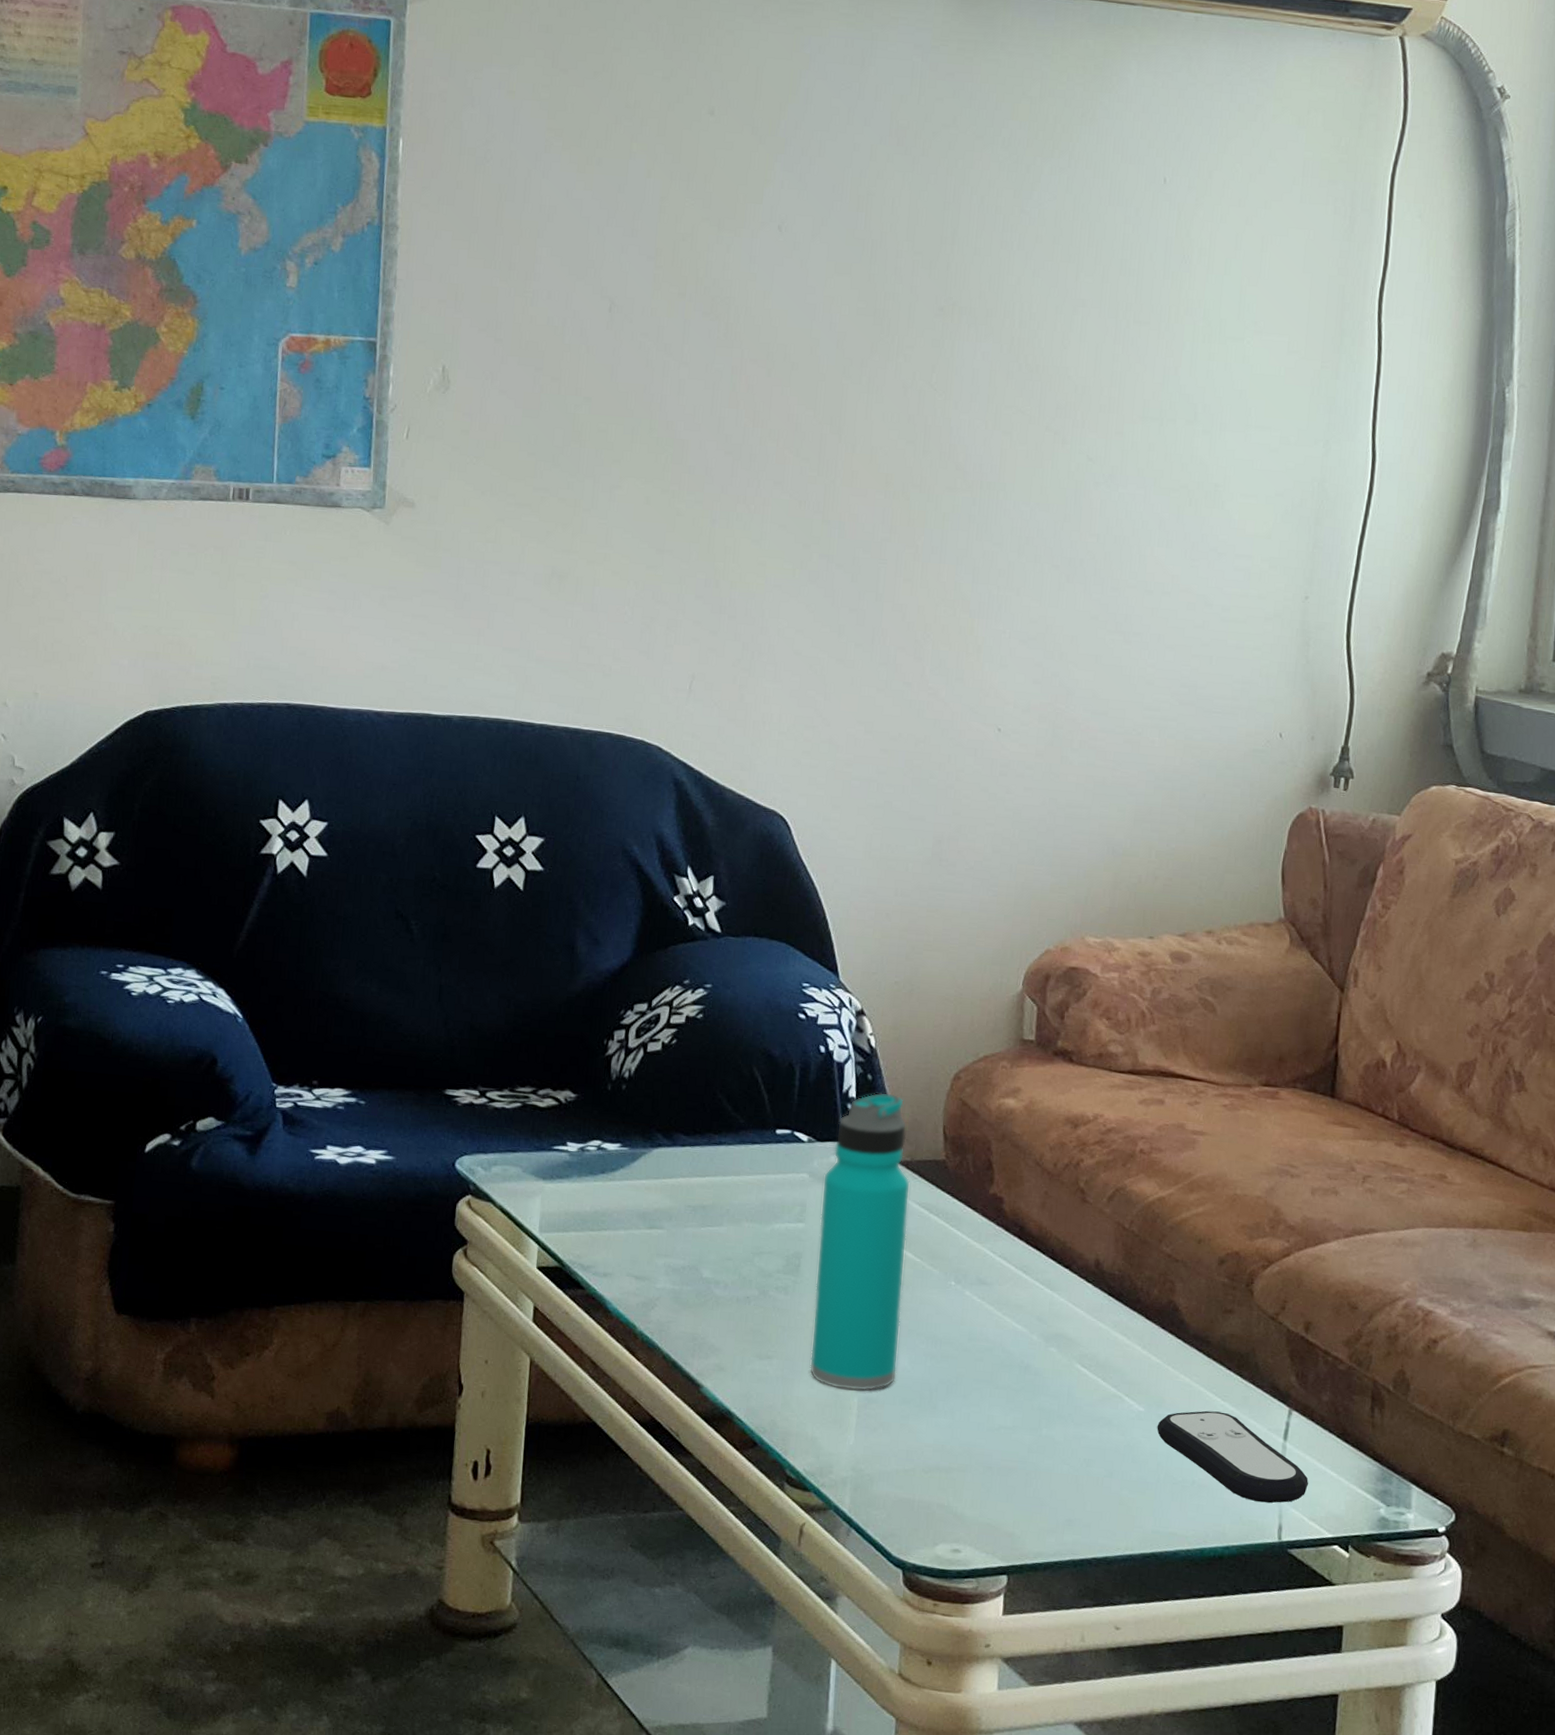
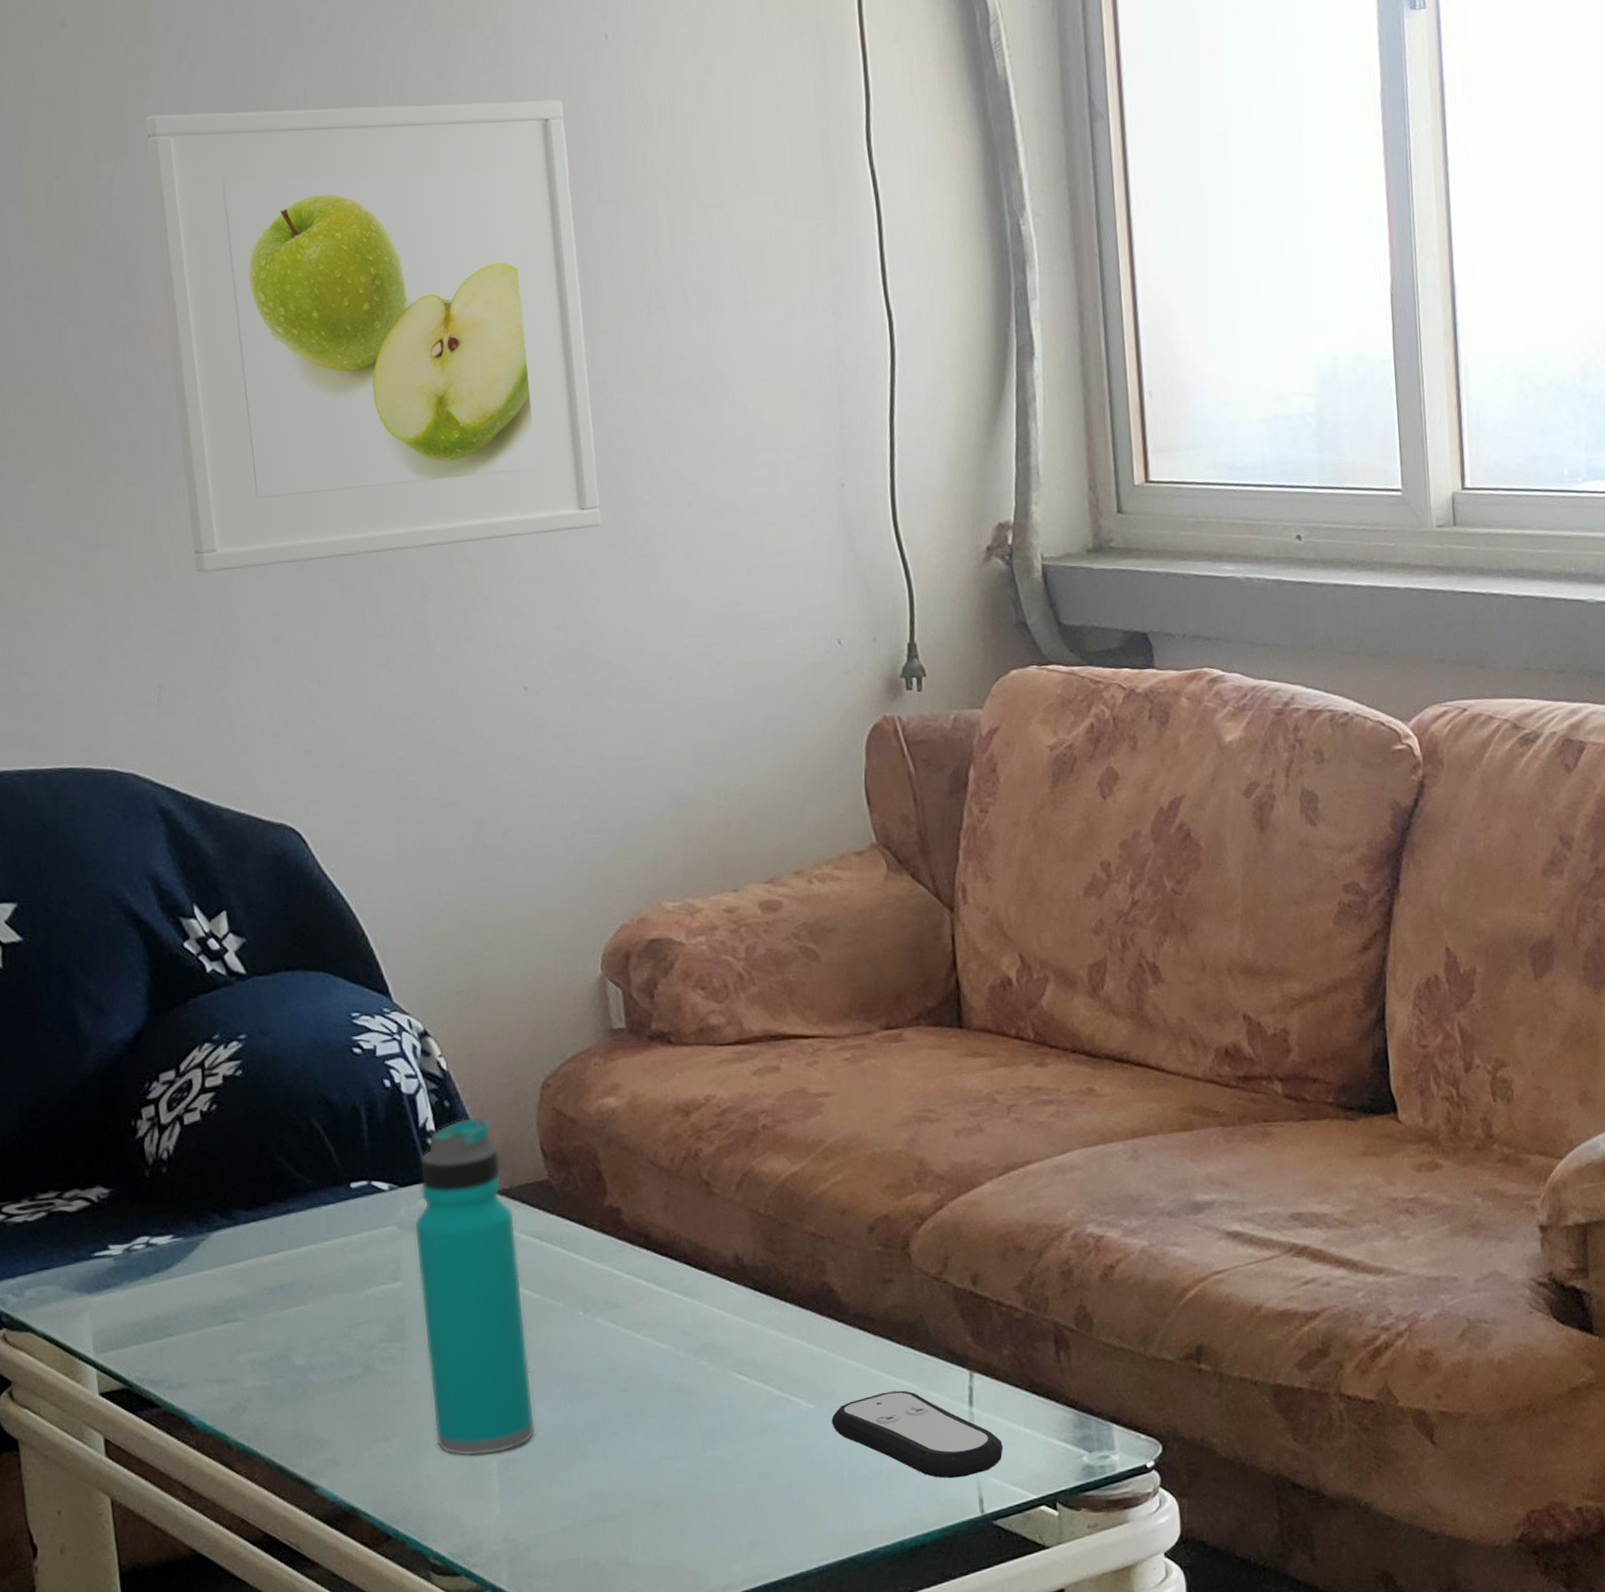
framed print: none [740,198,1118,601] -> present [145,99,601,573]

